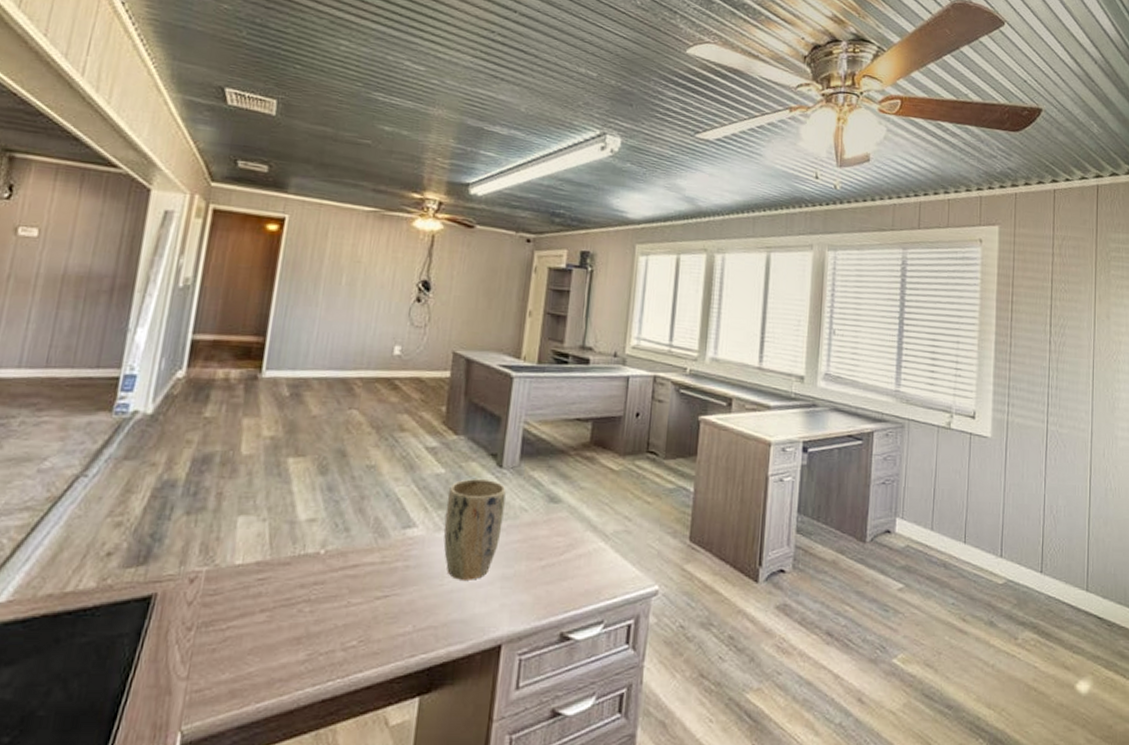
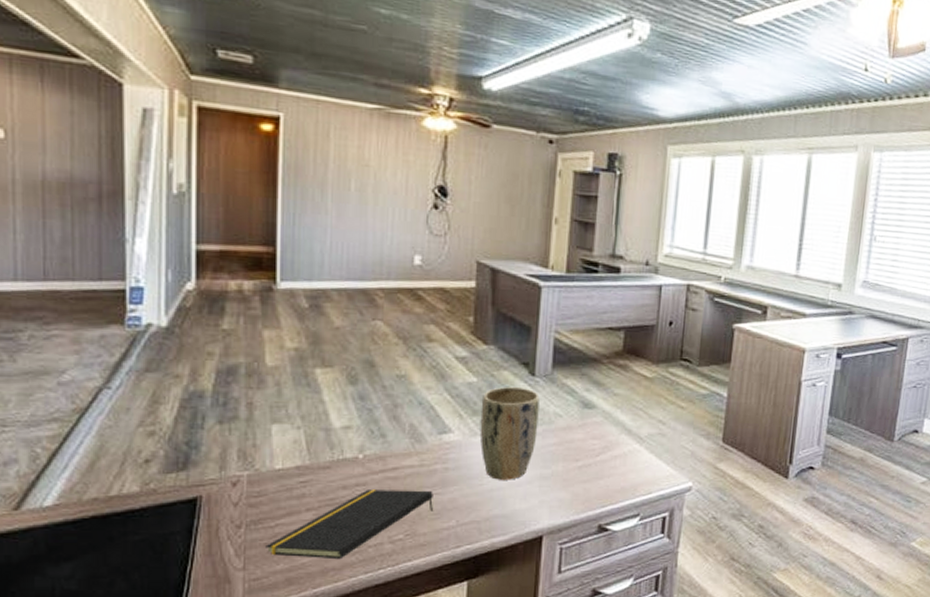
notepad: none [213,589,392,669] -> present [266,490,433,560]

